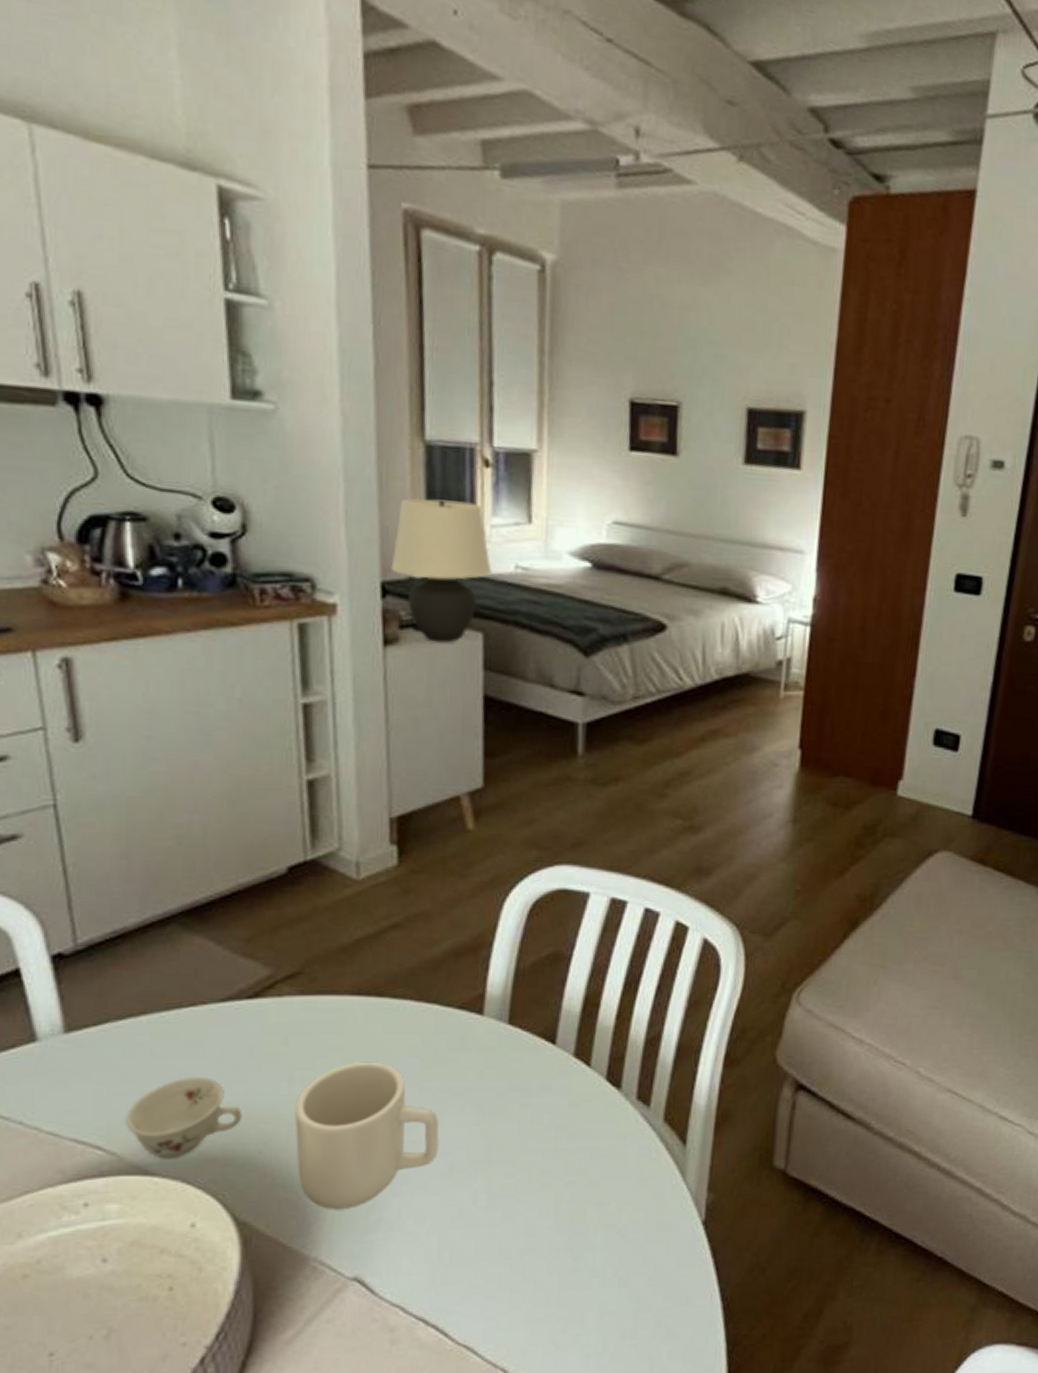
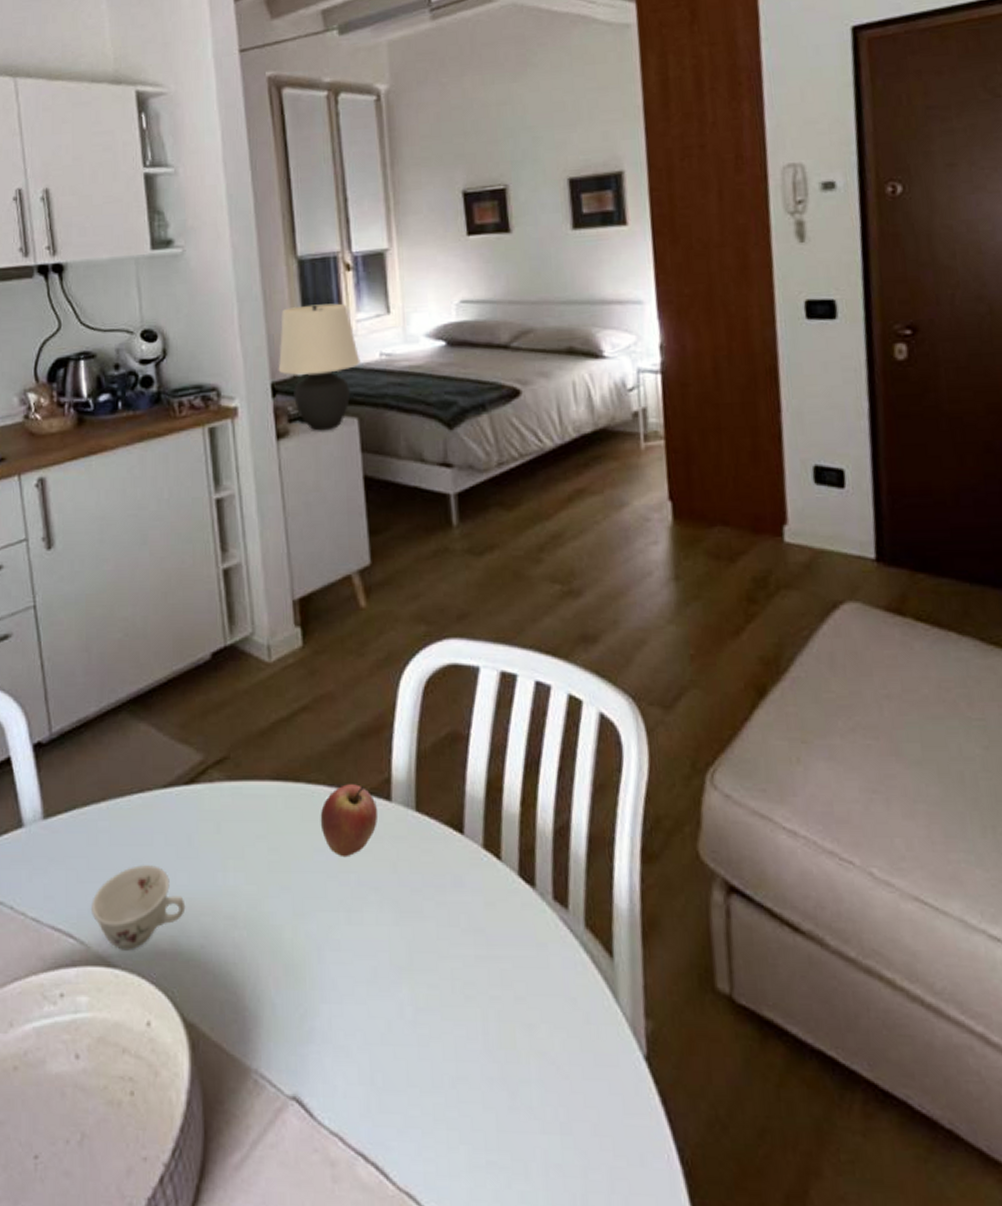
mug: present [295,1061,439,1209] -> none [230,851,362,1015]
fruit: none [403,999,469,1067] -> present [320,784,378,858]

